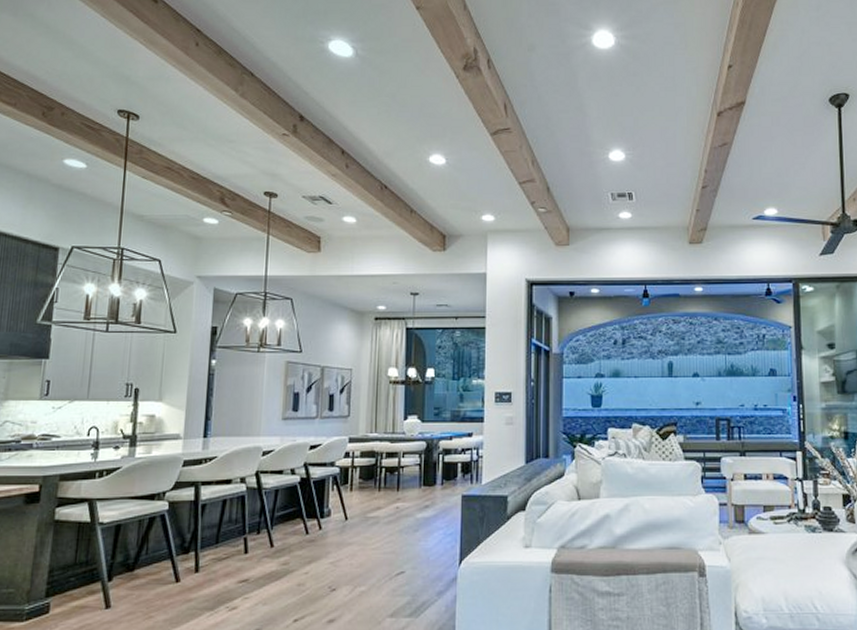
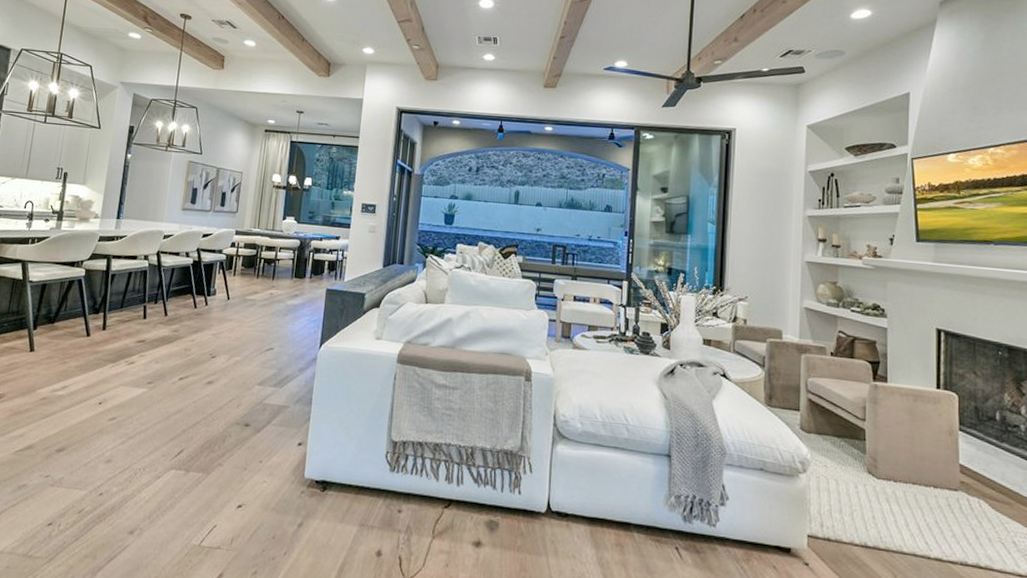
ceramic pitcher: none [149,417,178,445] -> present [73,197,97,223]

